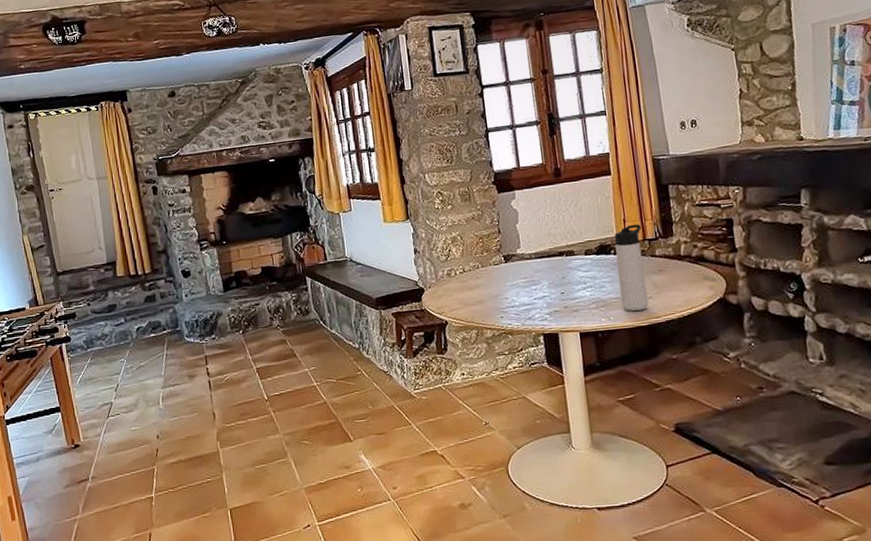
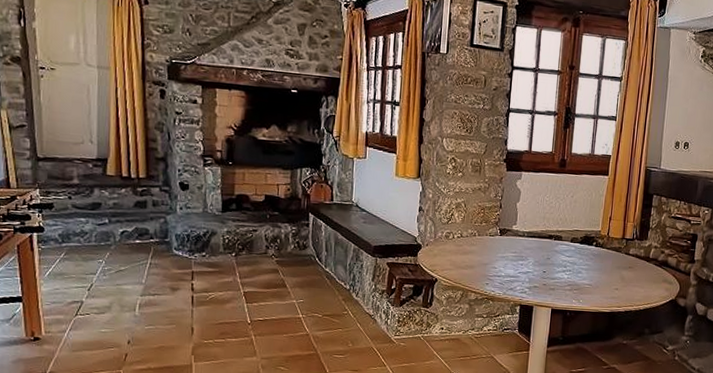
thermos bottle: present [614,224,649,311] -> none [591,223,623,298]

